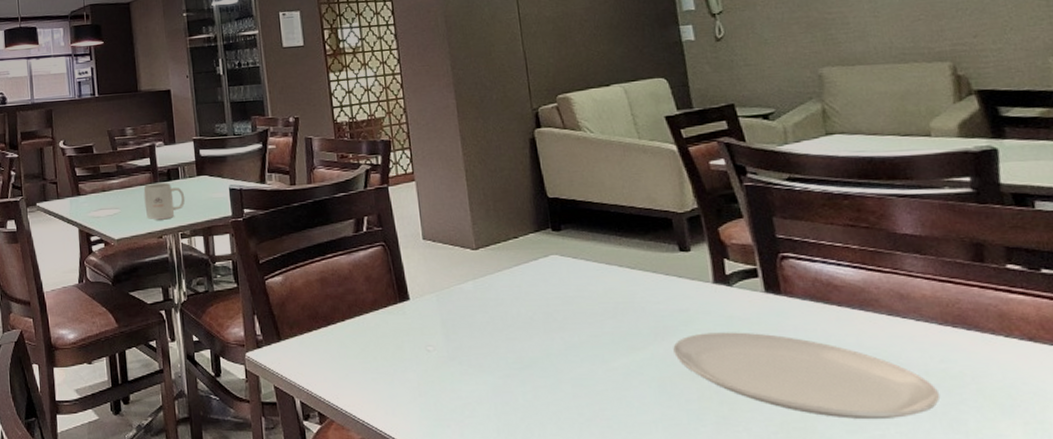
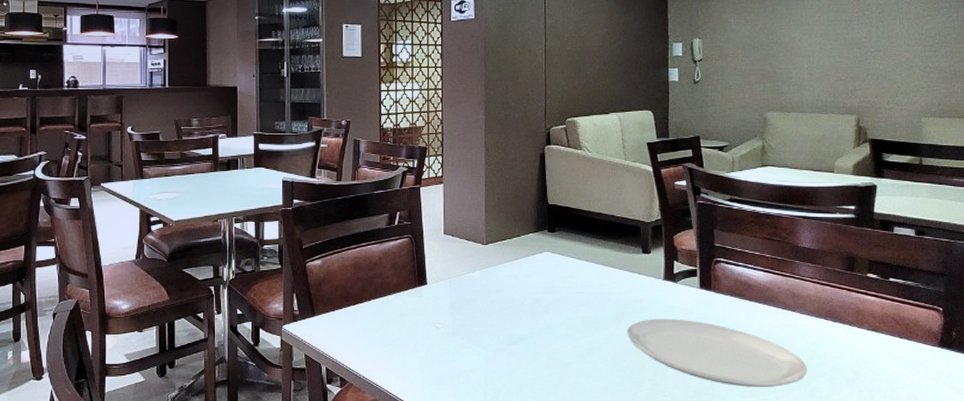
mug: present [143,182,186,220] -> none [204,171,242,205]

